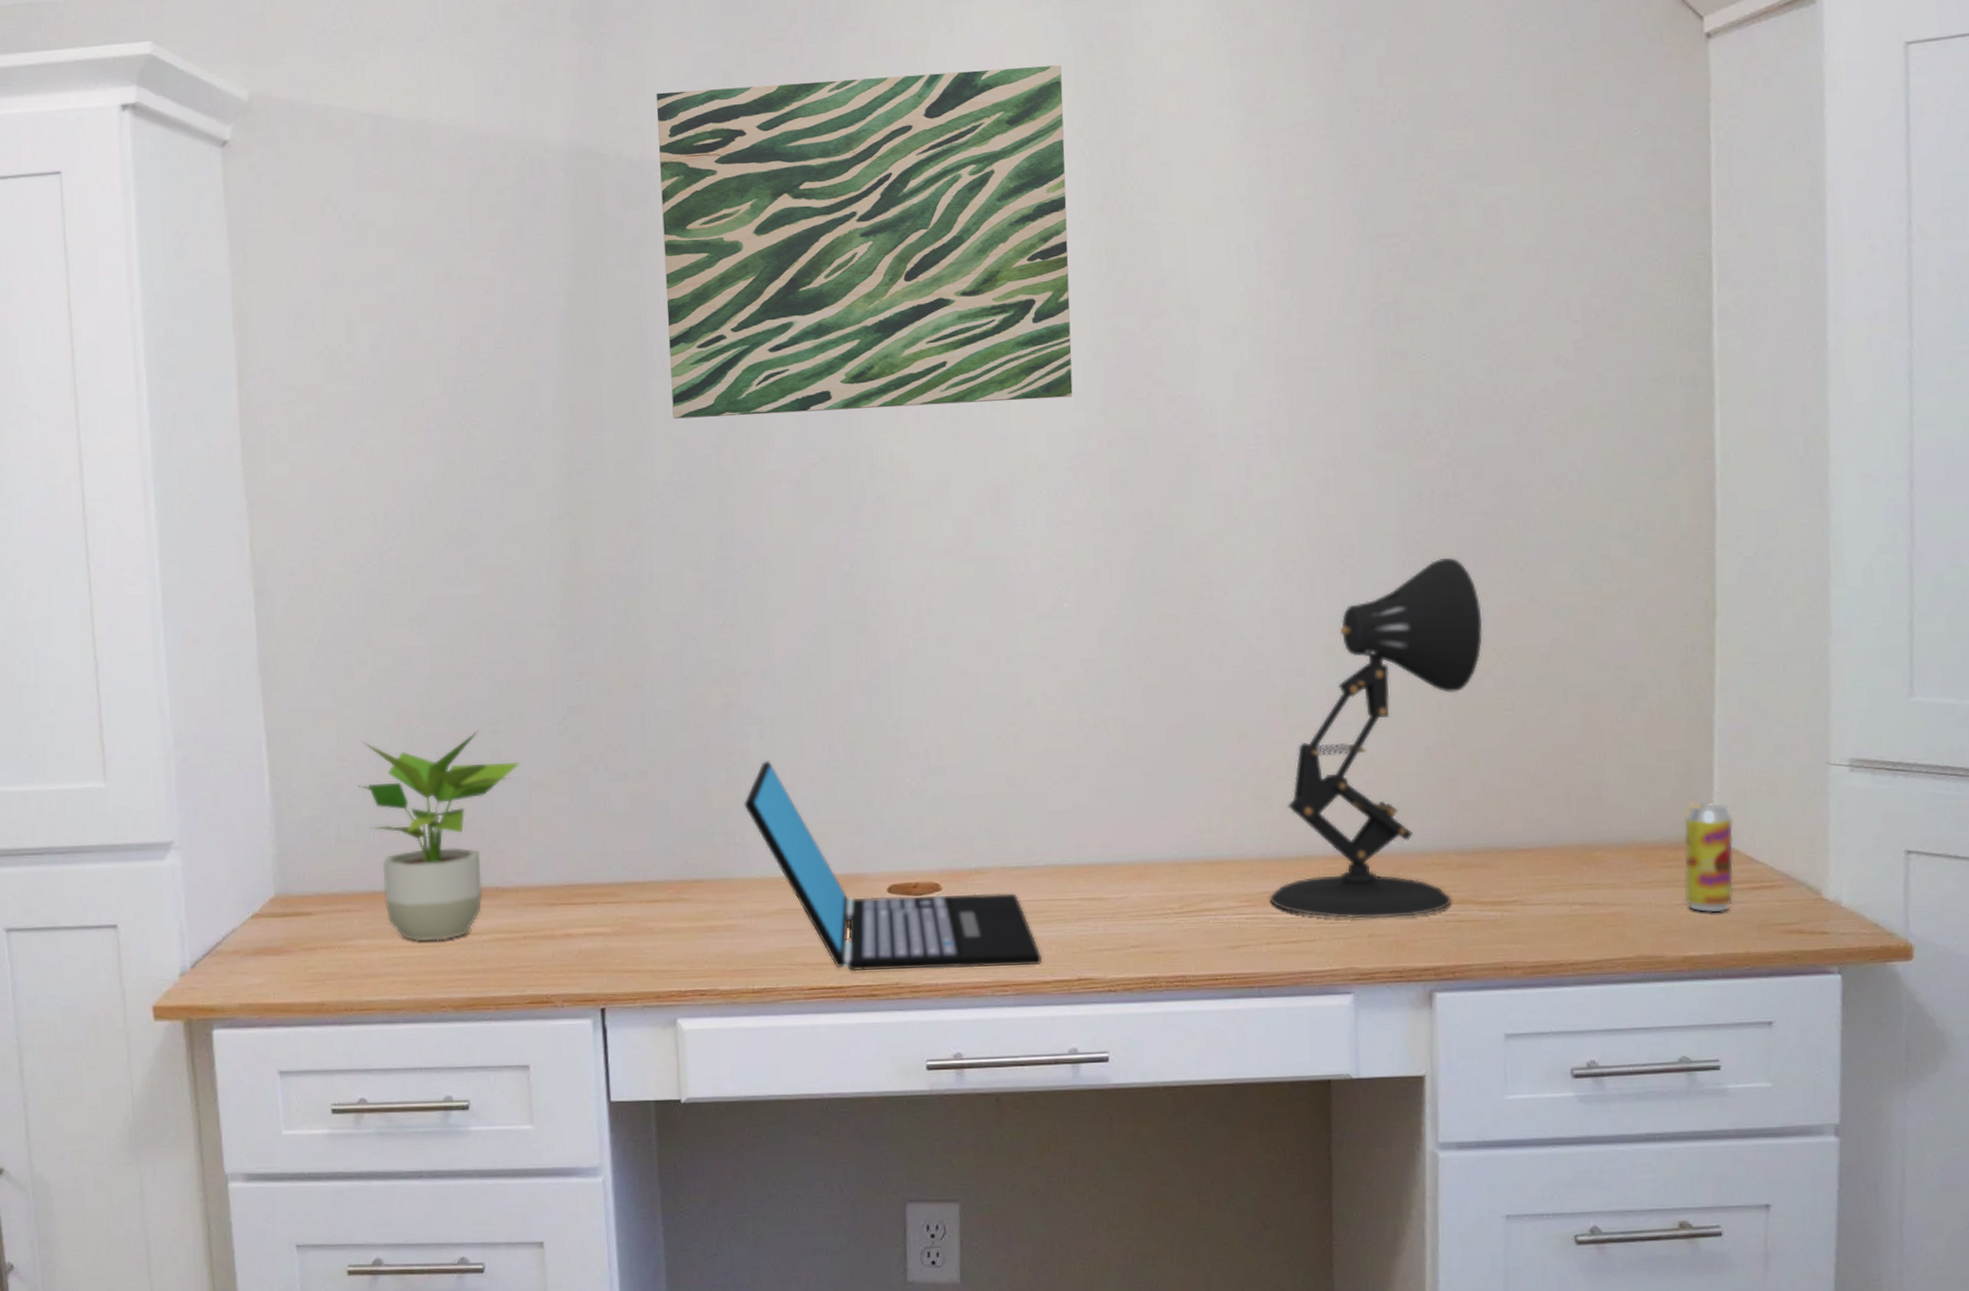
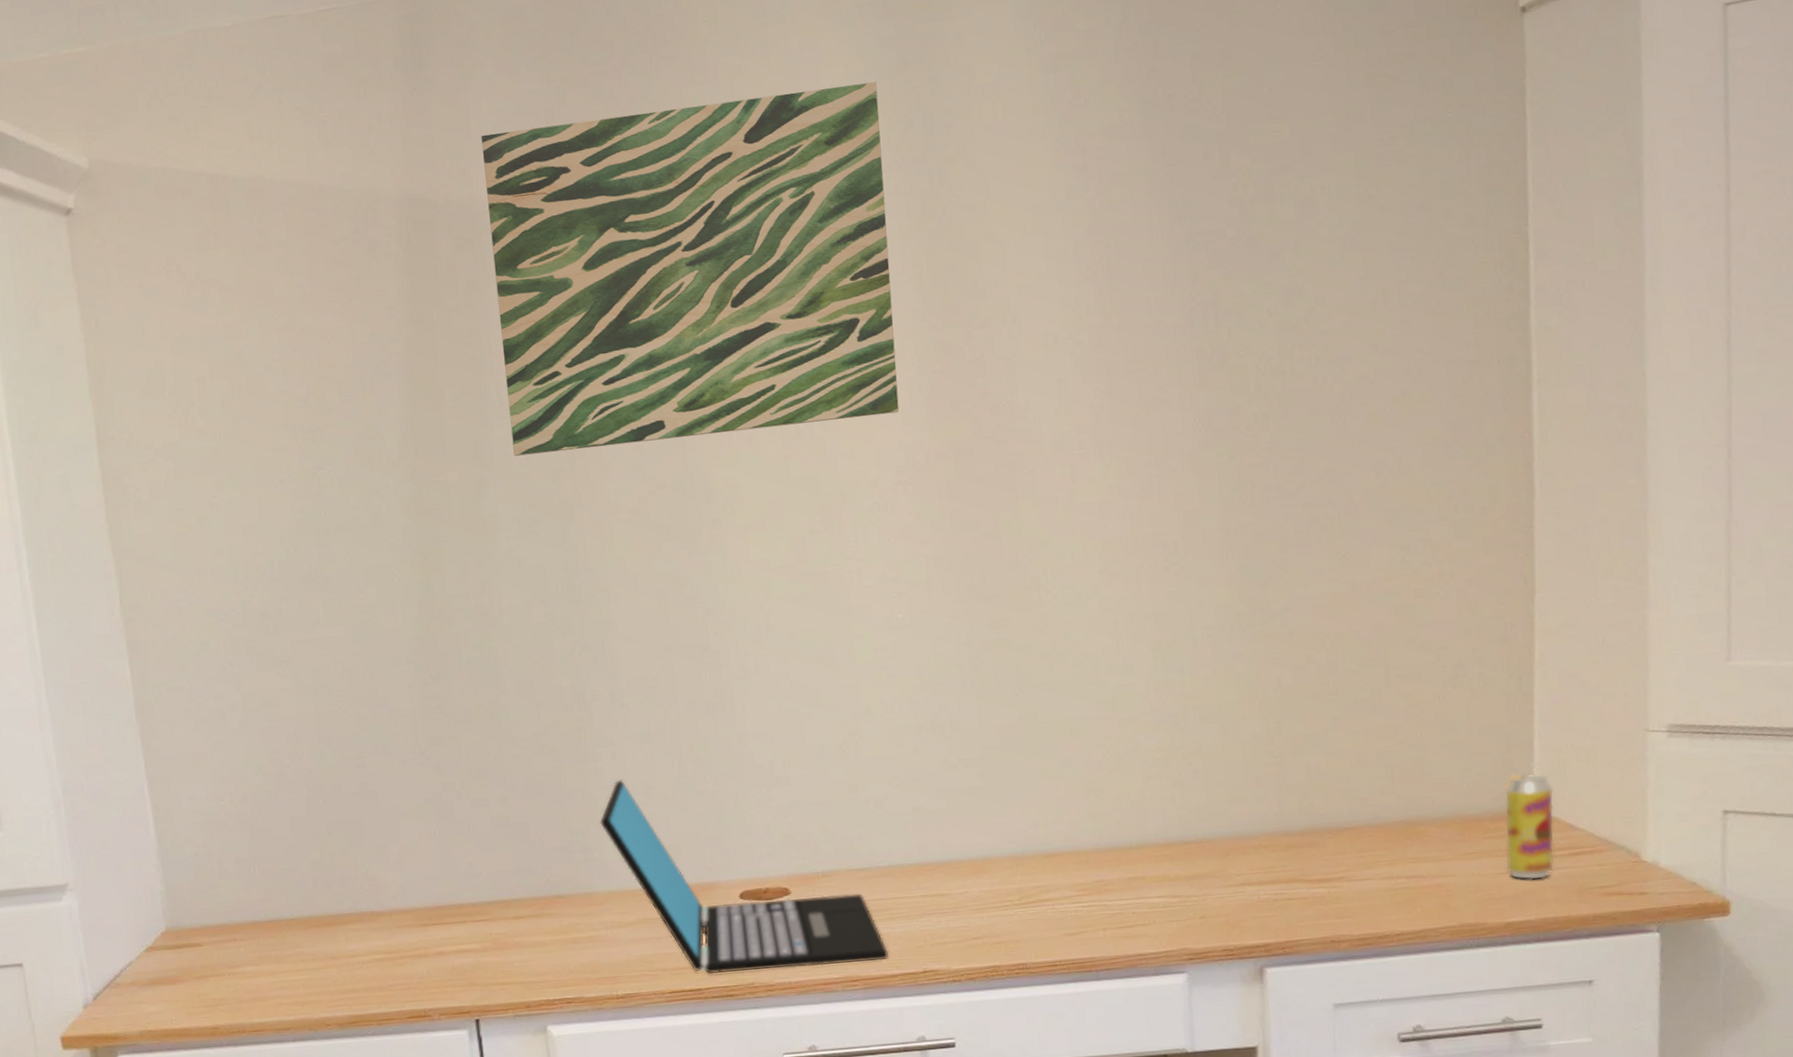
potted plant: present [358,730,521,942] -> none [236,765,387,966]
desk lamp: present [1270,557,1483,919] -> none [1105,548,1306,902]

